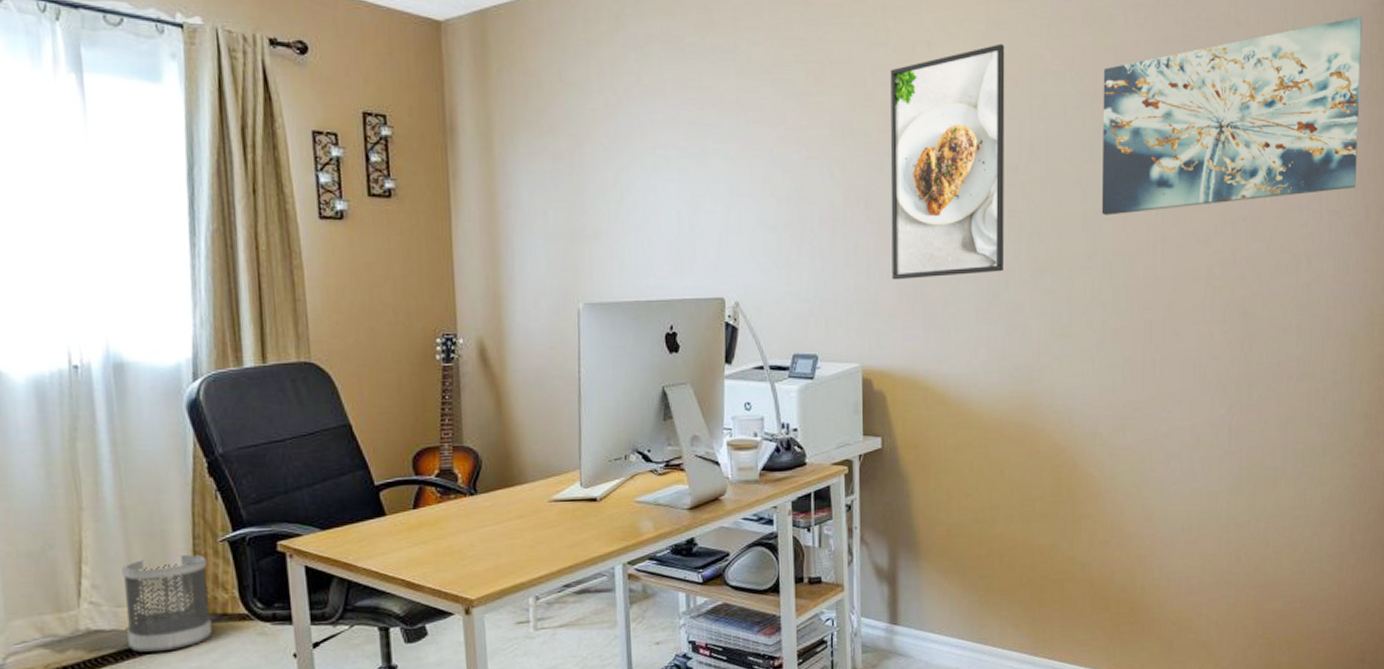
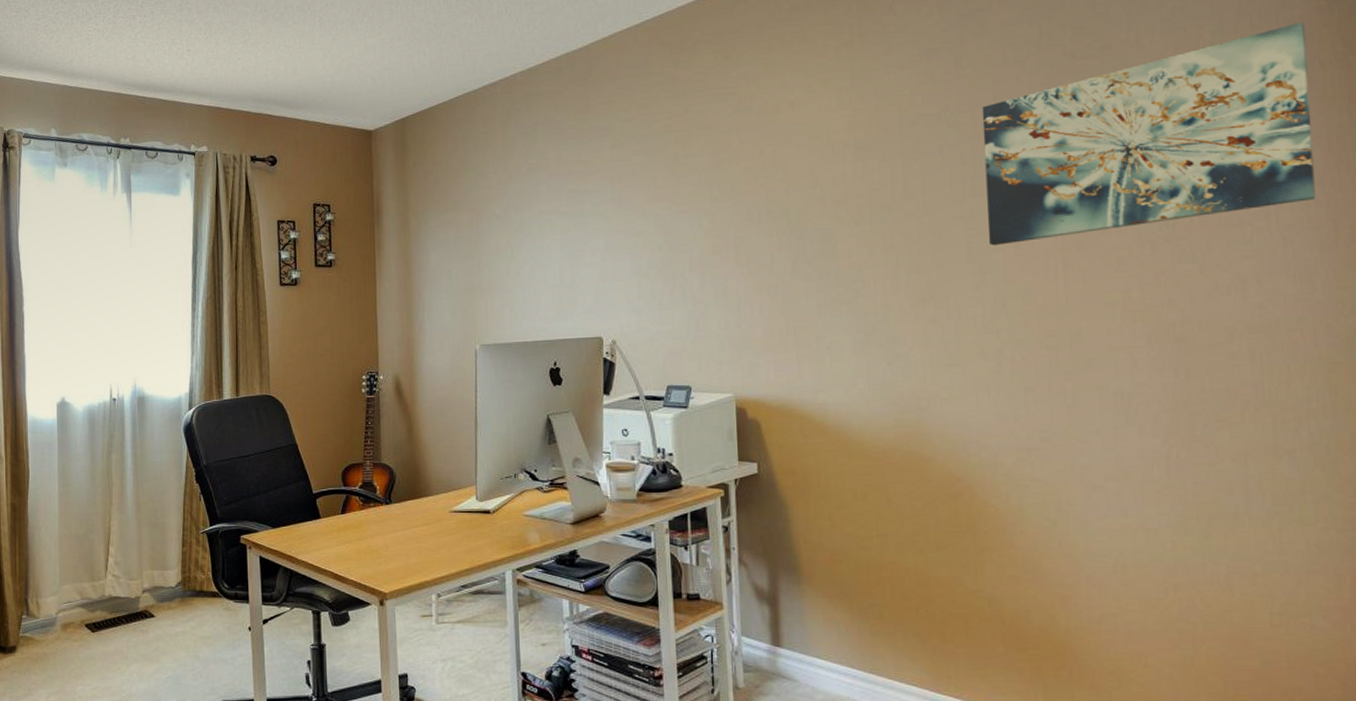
wastebasket: present [122,555,213,652] -> none [135,543,192,616]
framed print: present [890,43,1005,280] -> none [755,95,882,317]

